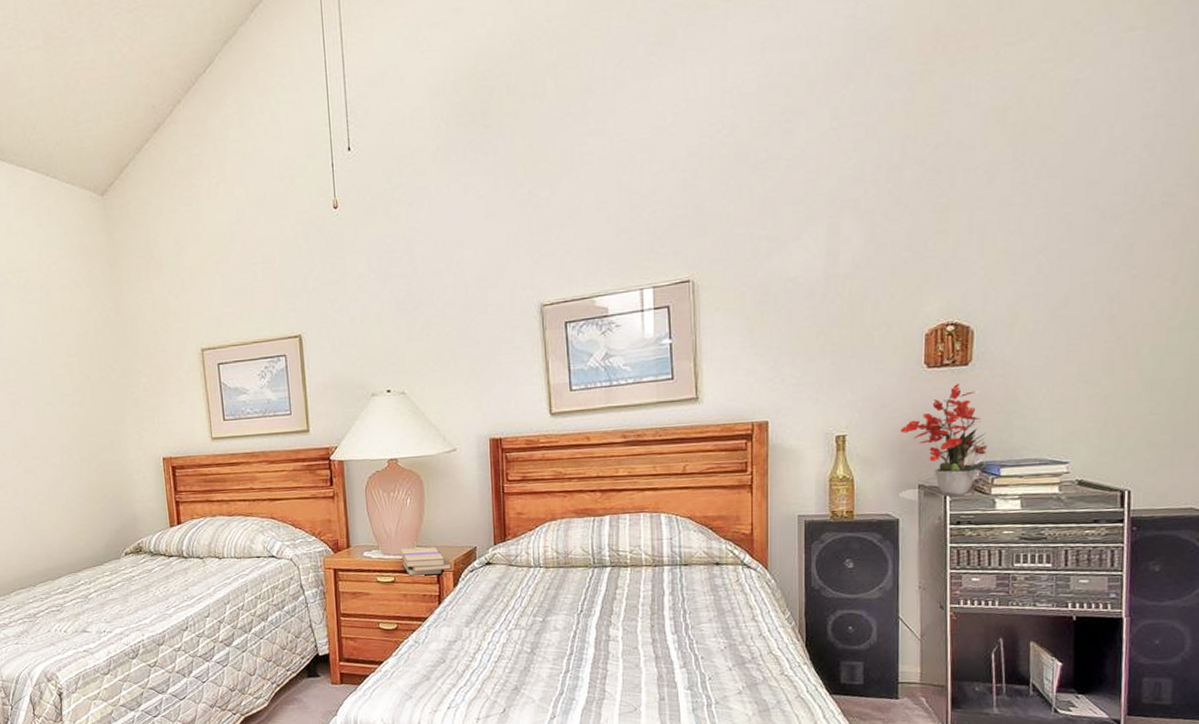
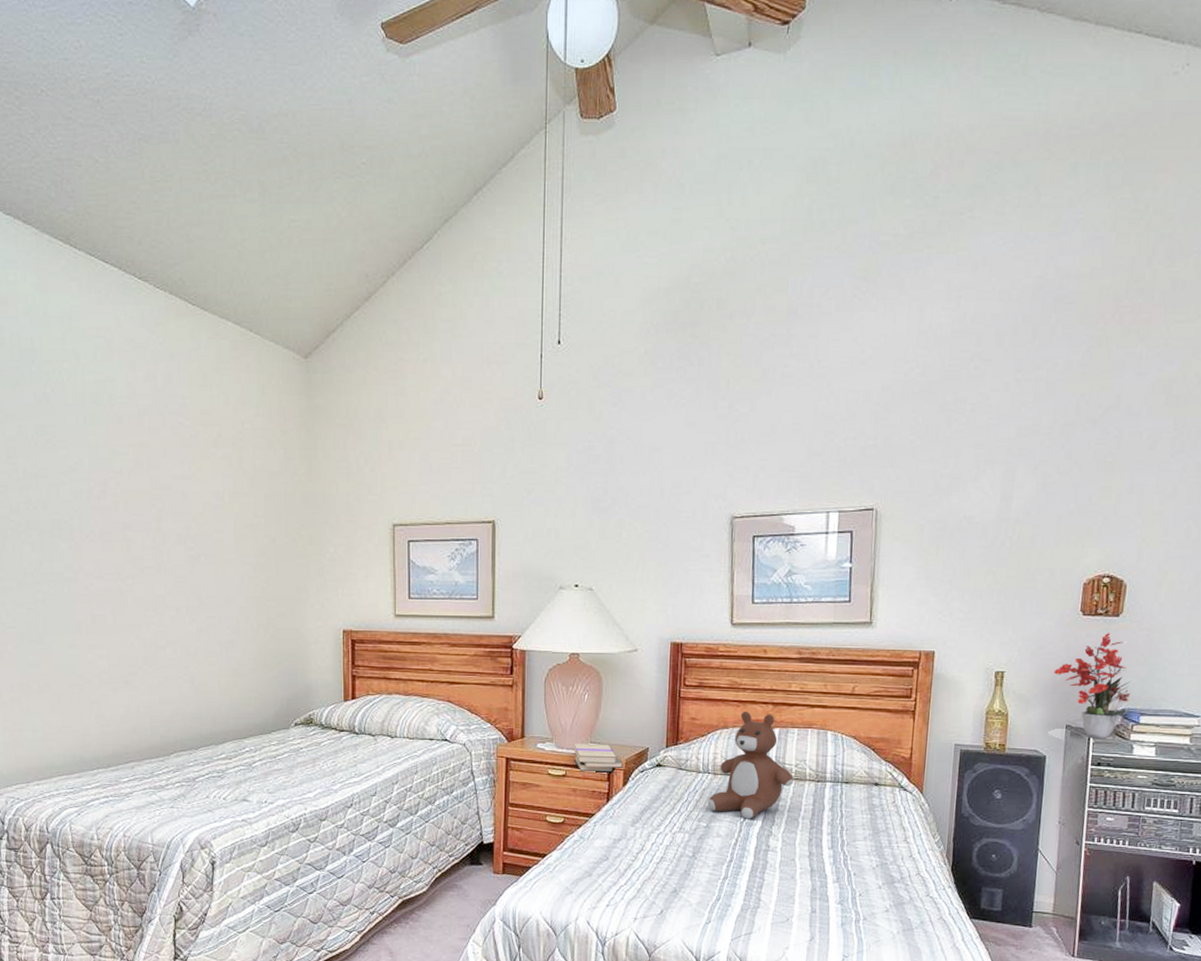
teddy bear: none [542,500,629,610] -> present [708,711,793,819]

